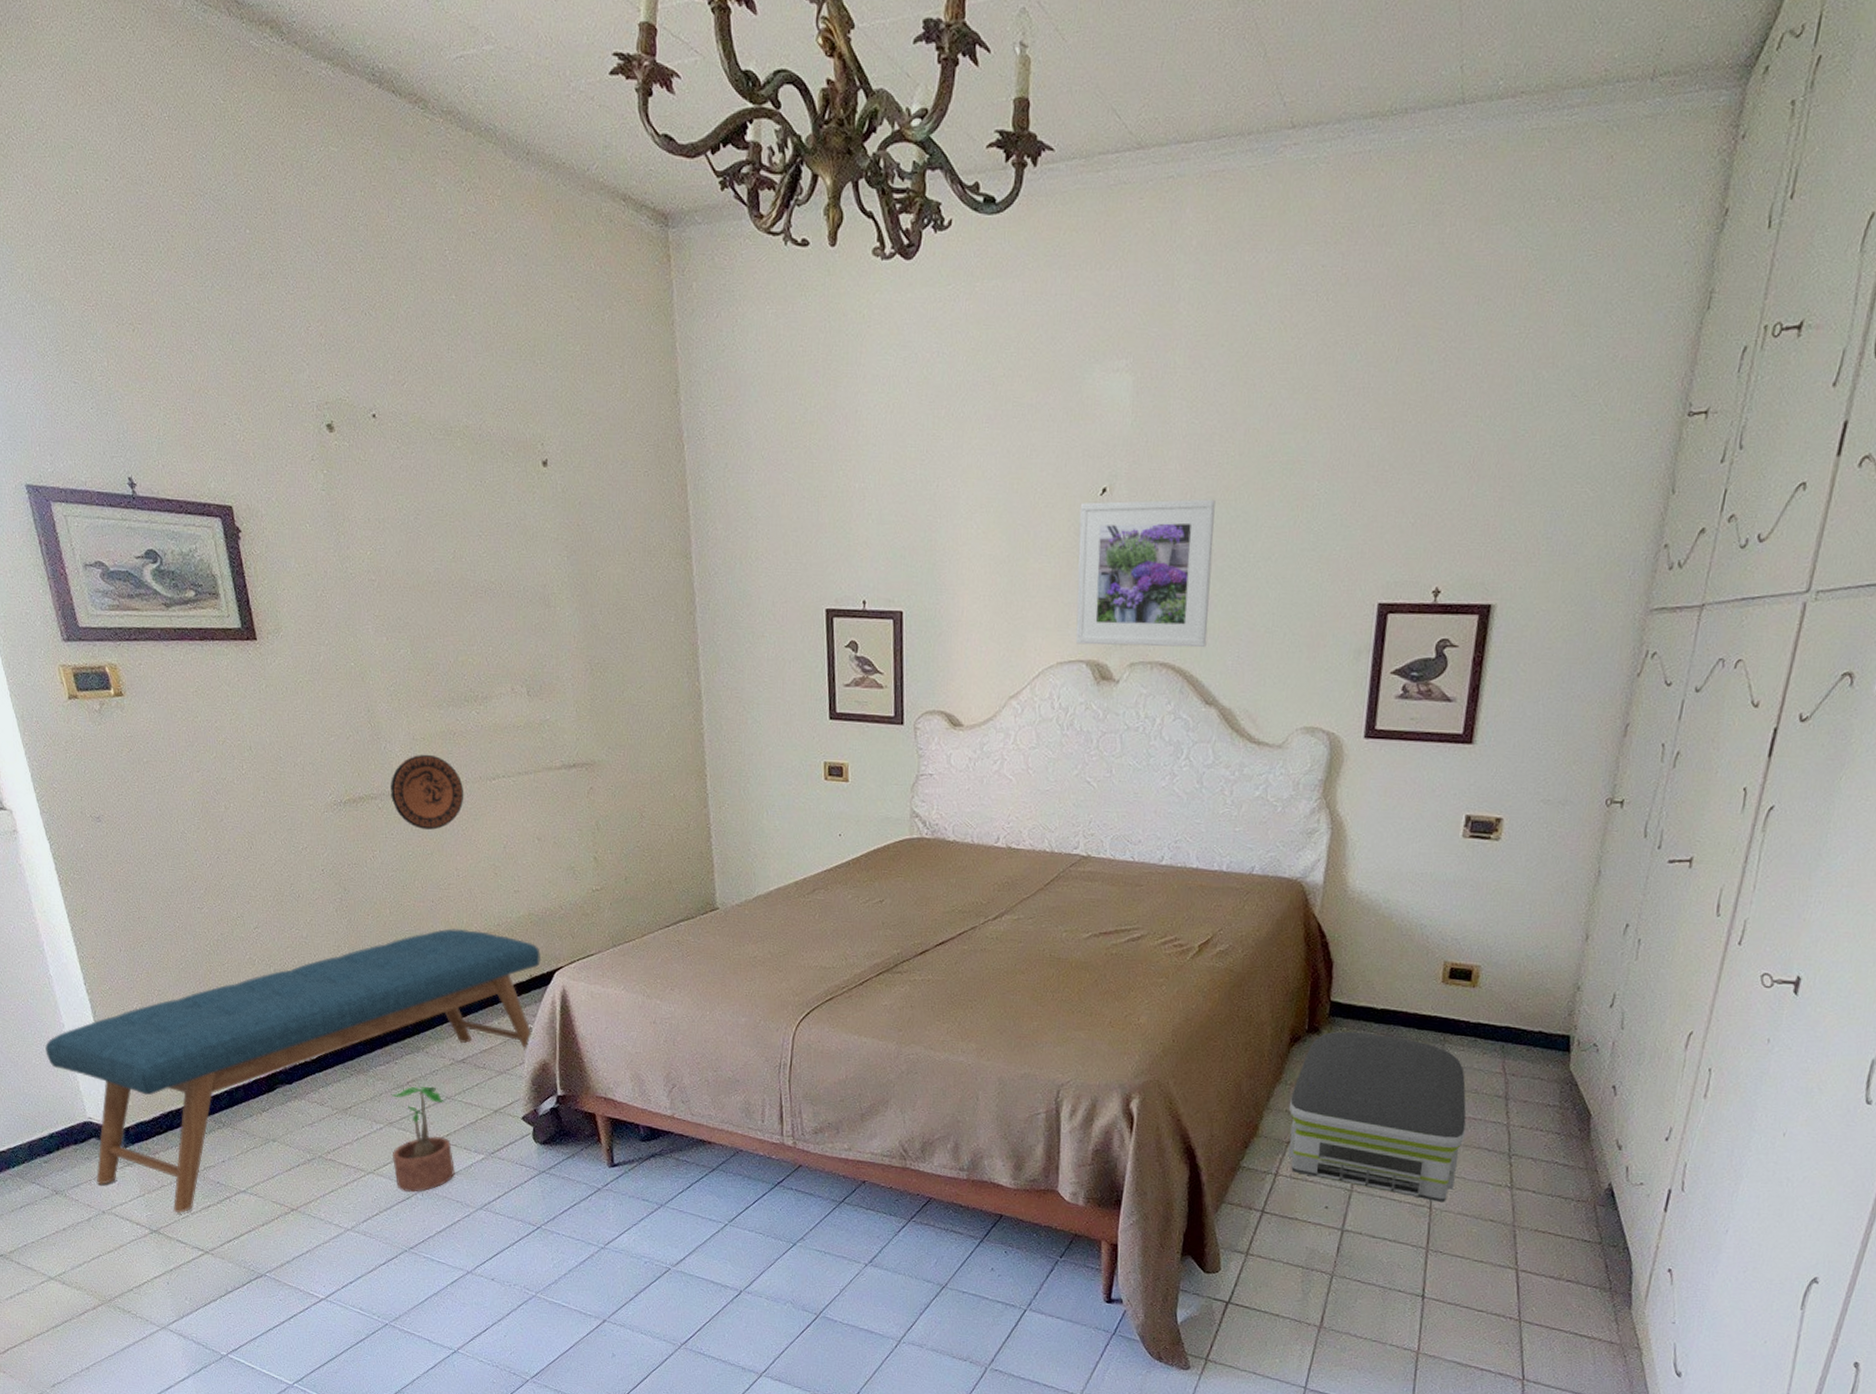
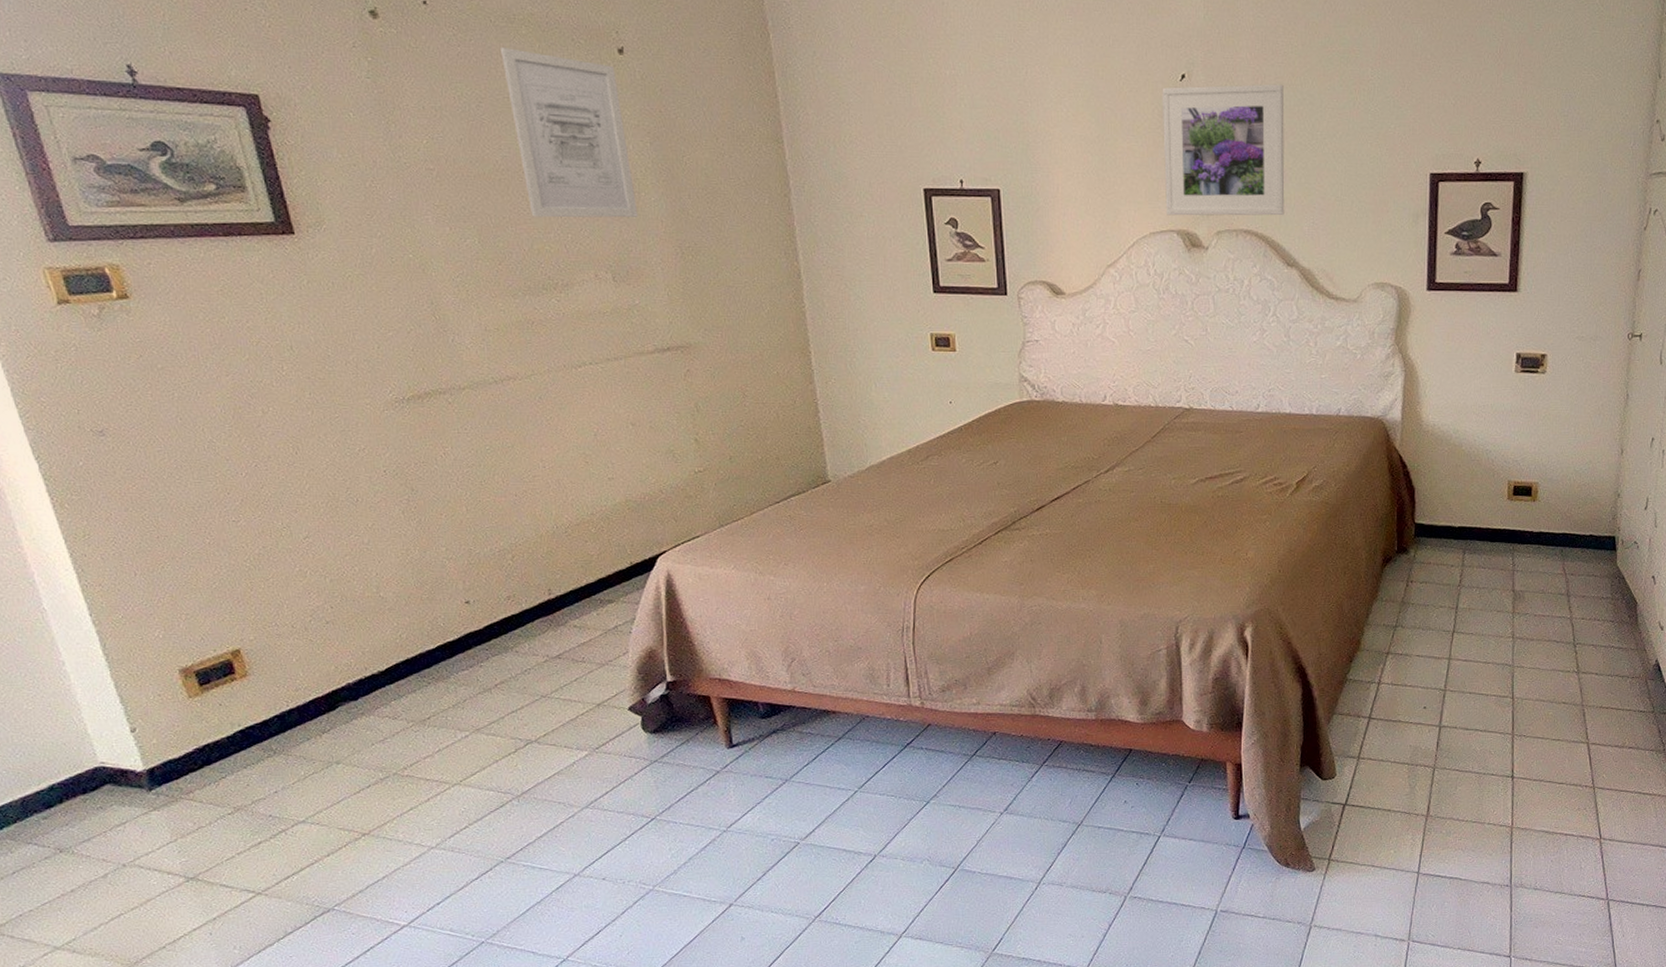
bench: present [45,928,540,1213] -> none [40,520,641,854]
decorative plate: present [391,754,464,830] -> none [461,345,547,422]
potted plant: present [391,1086,455,1193] -> none [476,688,555,800]
wall art: none [438,460,553,633] -> present [501,48,638,218]
air purifier: present [1288,1031,1466,1202] -> none [1387,548,1537,692]

